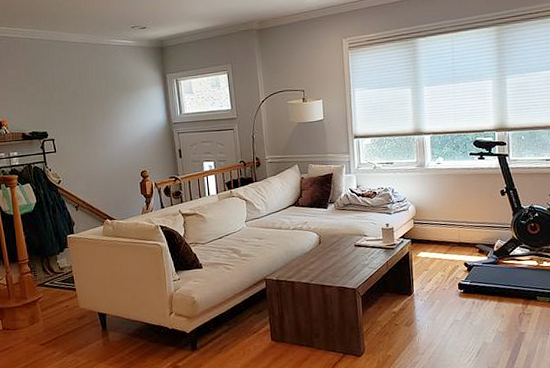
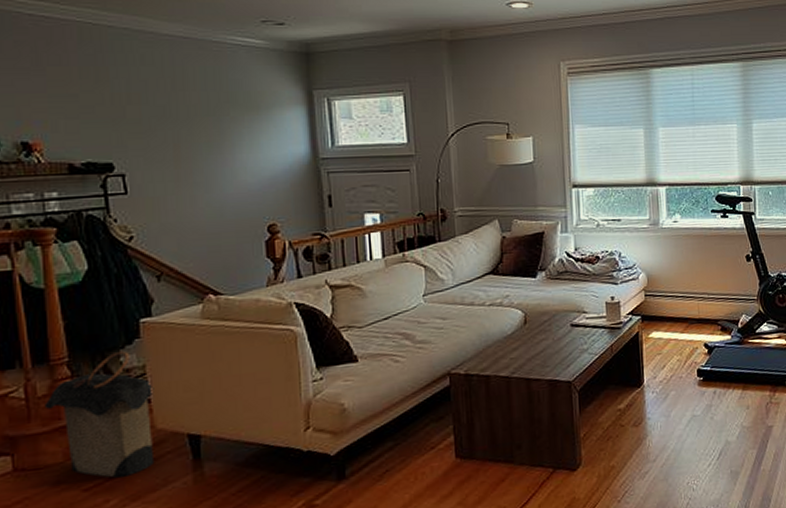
laundry hamper: none [17,256,80,338] -> present [44,350,155,478]

